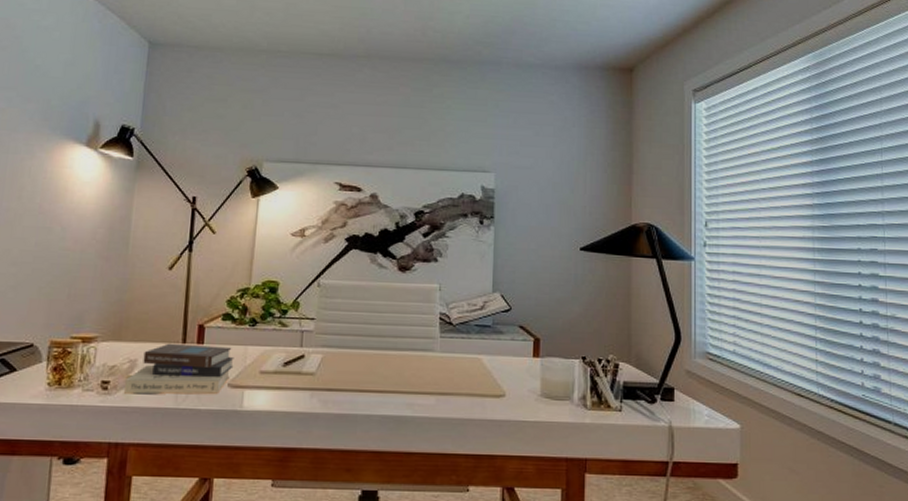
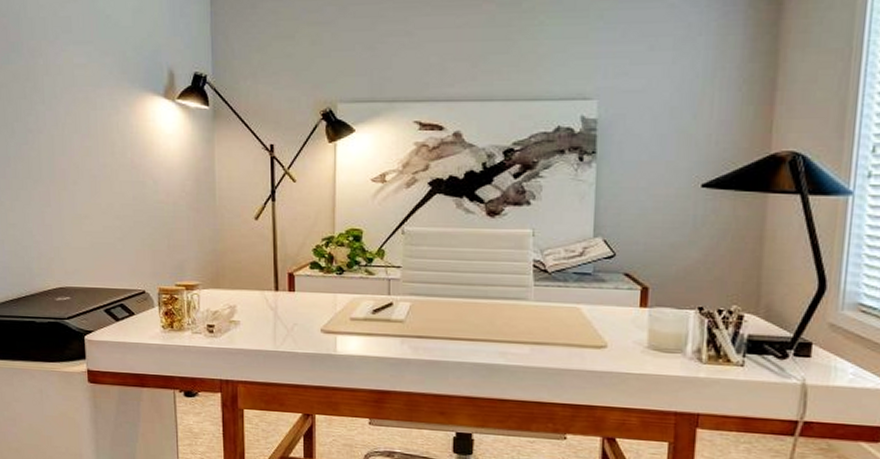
books: present [124,343,234,394] -> none [228,290,325,339]

